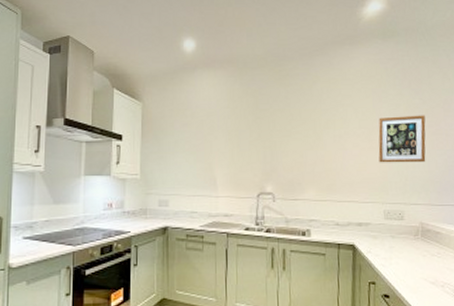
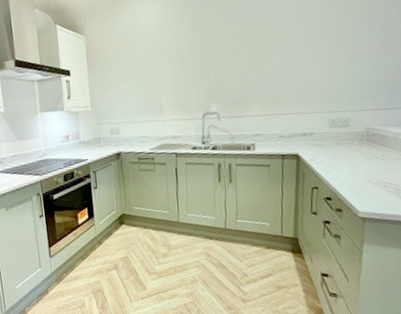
picture frame: present [378,115,426,163] -> none [325,15,378,72]

